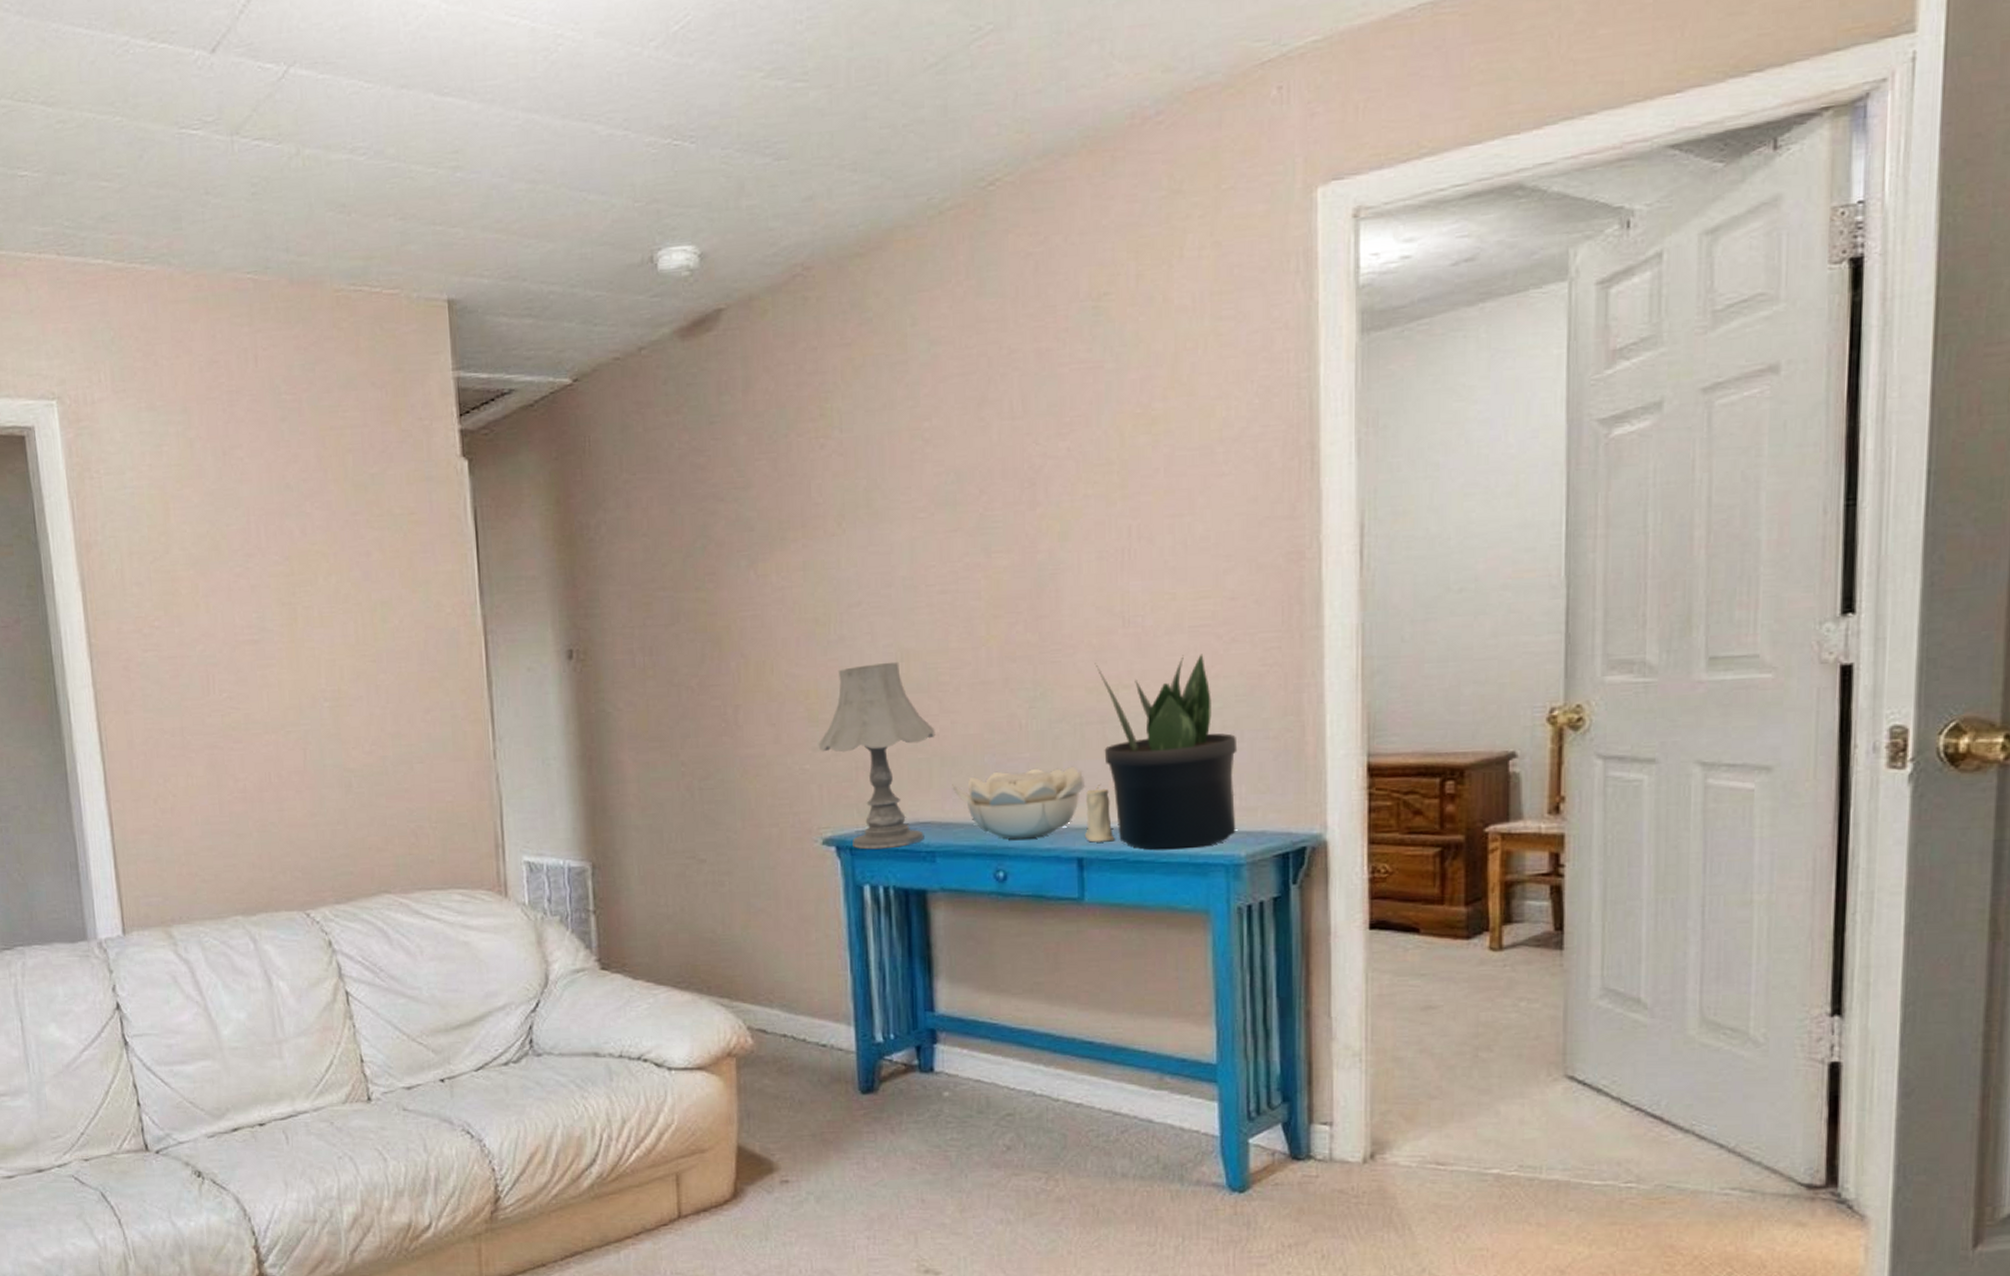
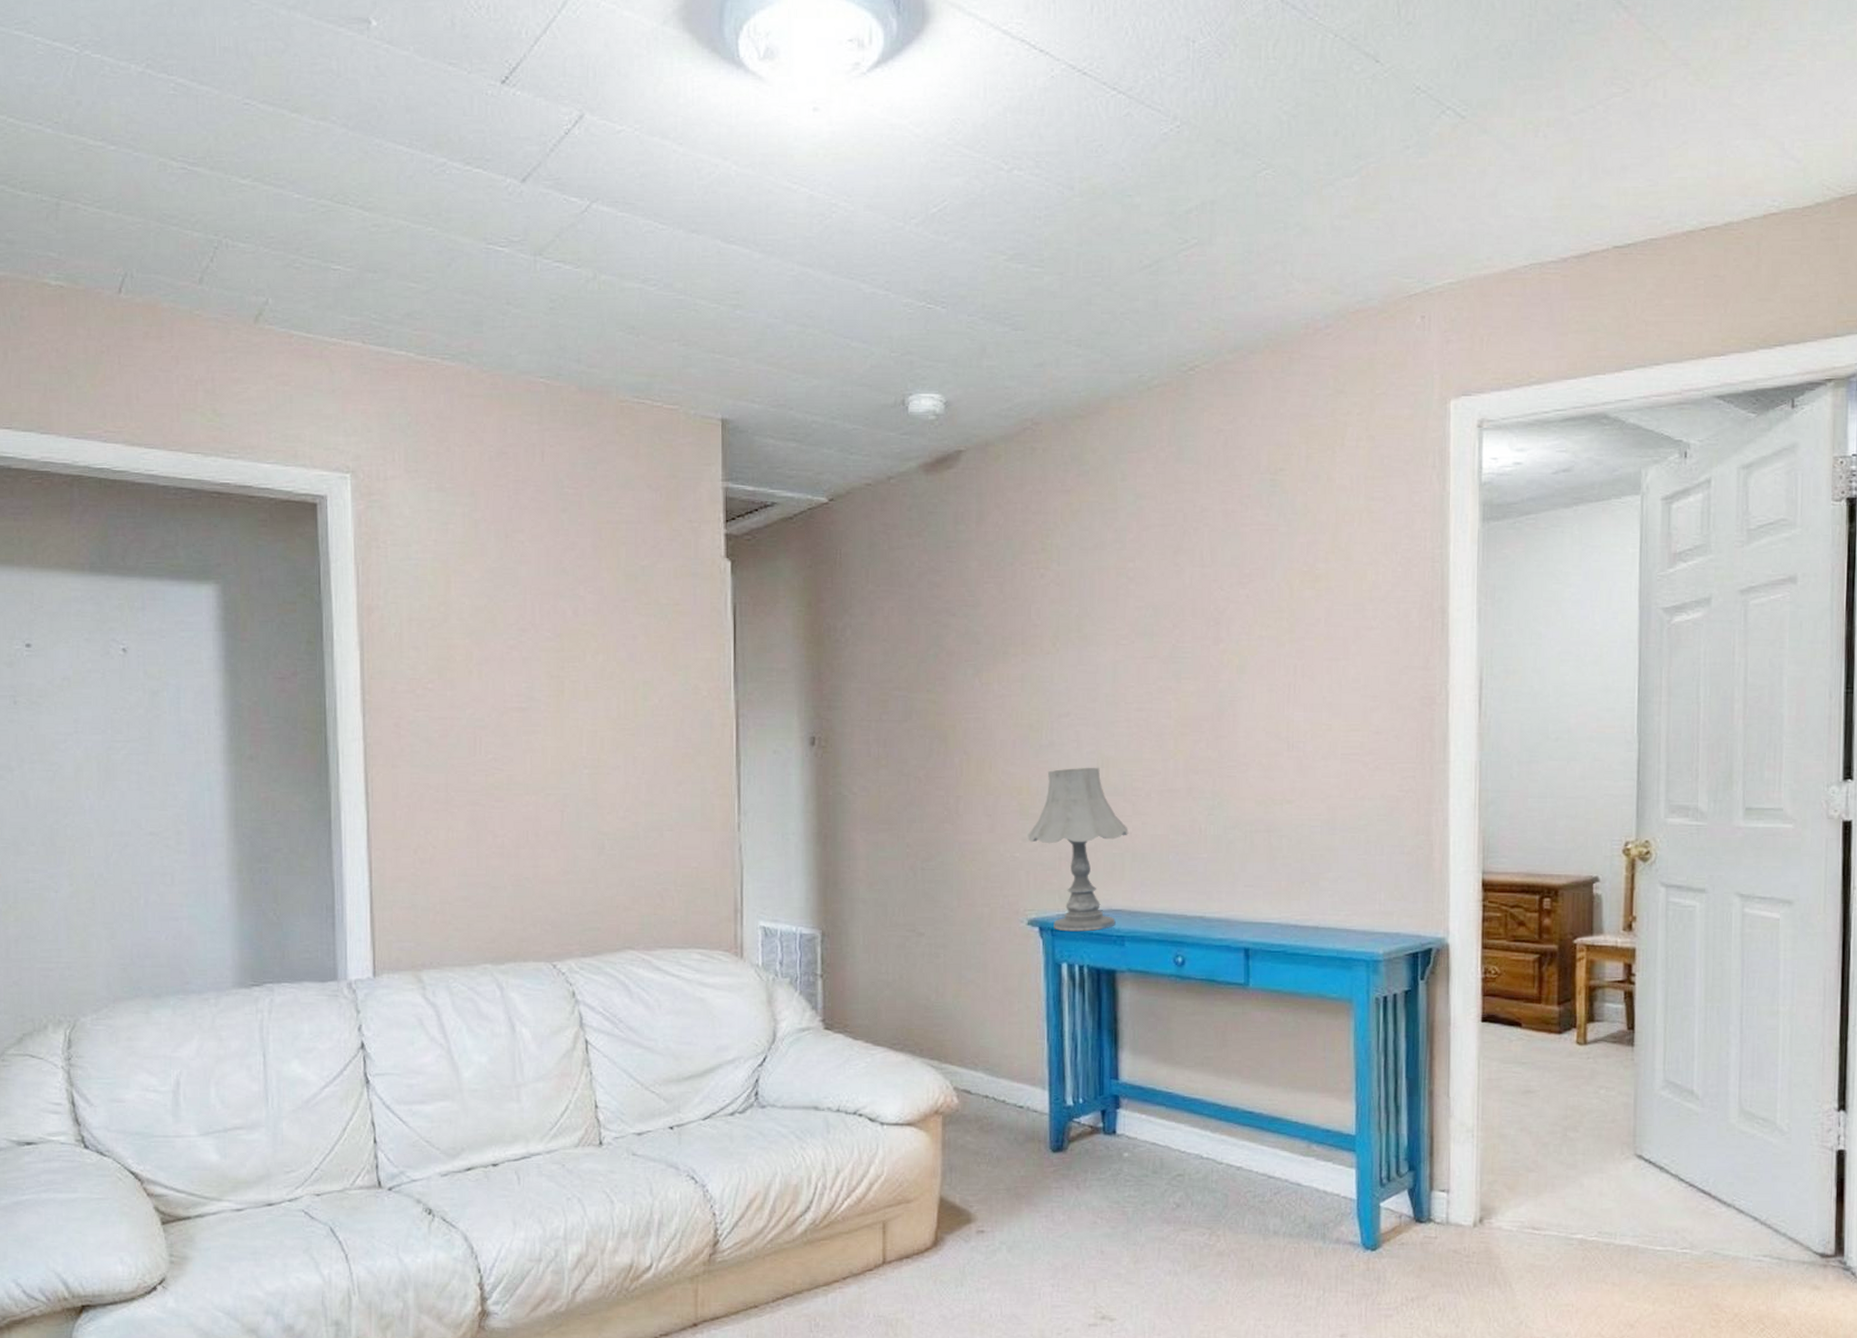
decorative bowl: present [952,766,1085,839] -> none [1141,867,1252,929]
candle: present [1084,785,1115,843] -> none [1250,885,1276,935]
planter: present [1094,654,1238,850] -> none [1263,778,1379,945]

